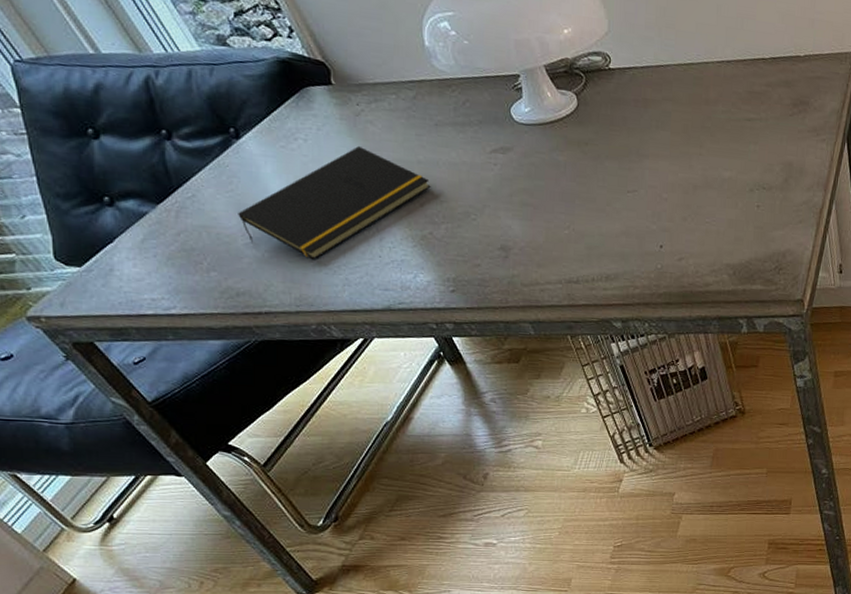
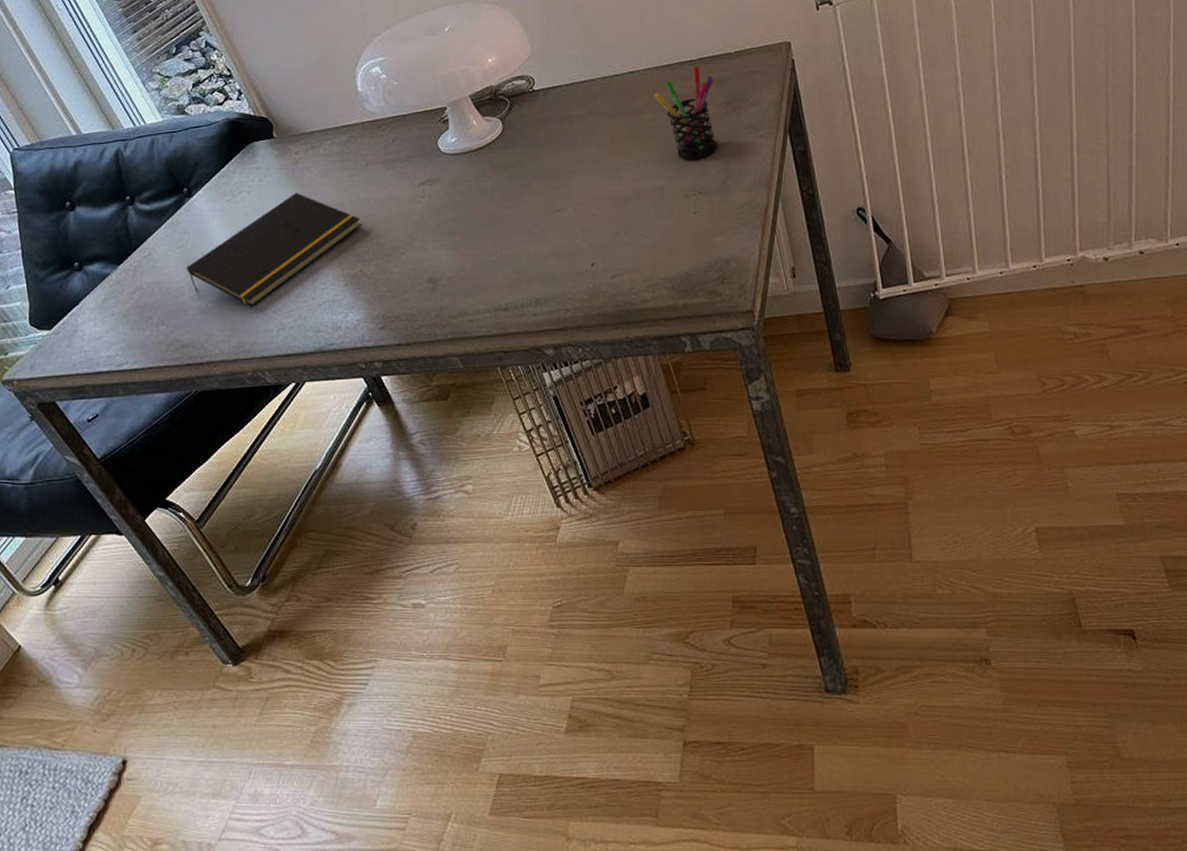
pen holder: none [726,64,783,157] -> present [654,65,718,160]

